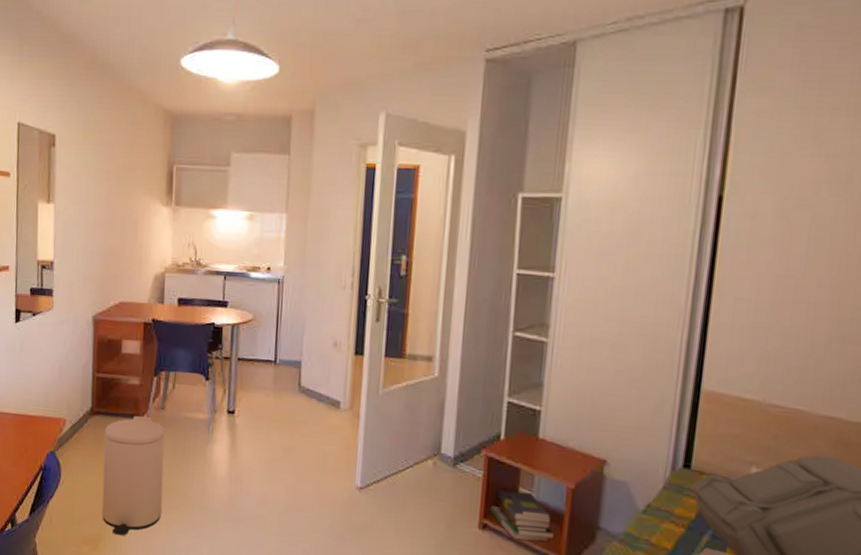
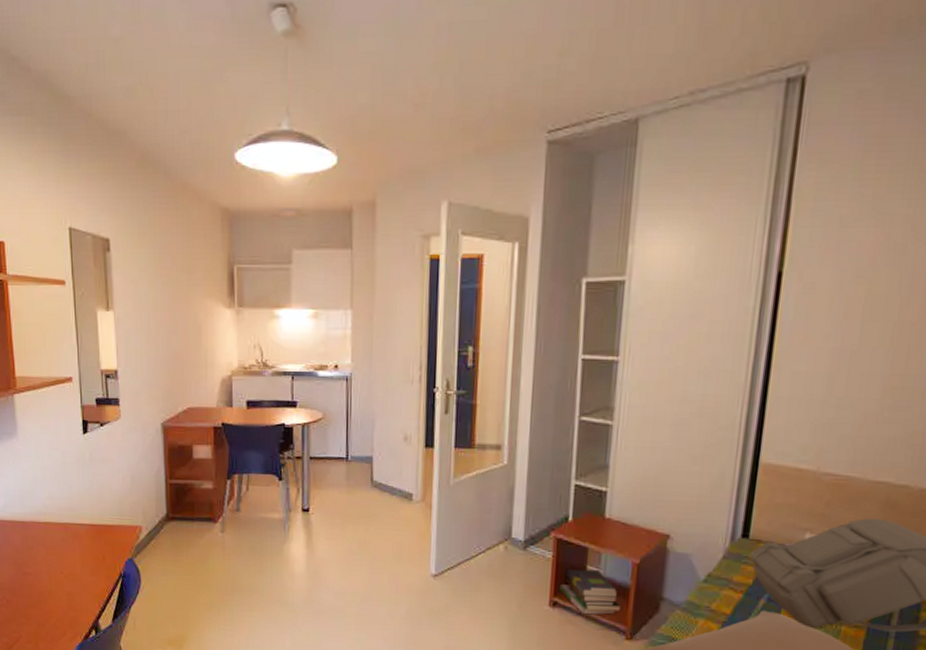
pedal bin: present [102,416,165,536] -> none [181,519,242,634]

